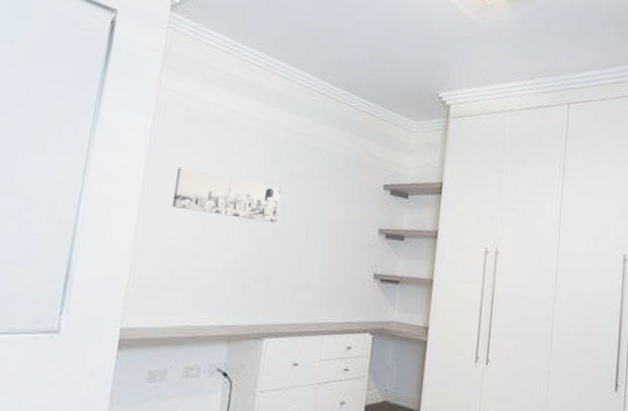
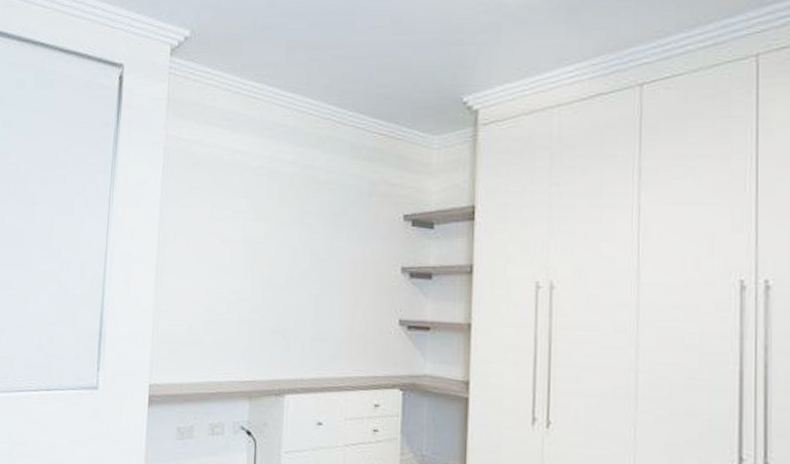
wall art: present [171,167,282,224] -> none [186,217,292,269]

